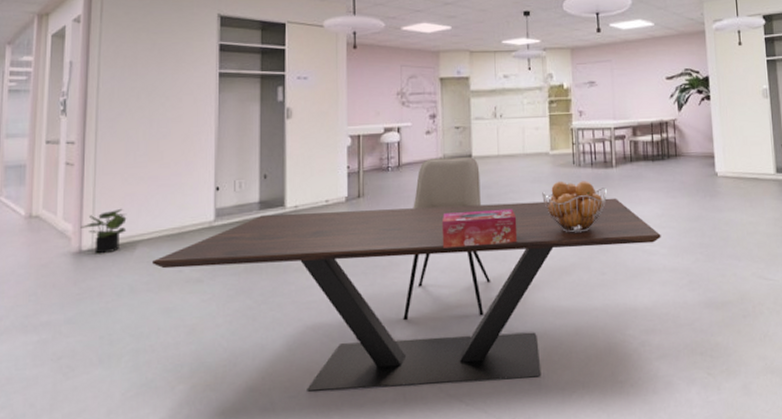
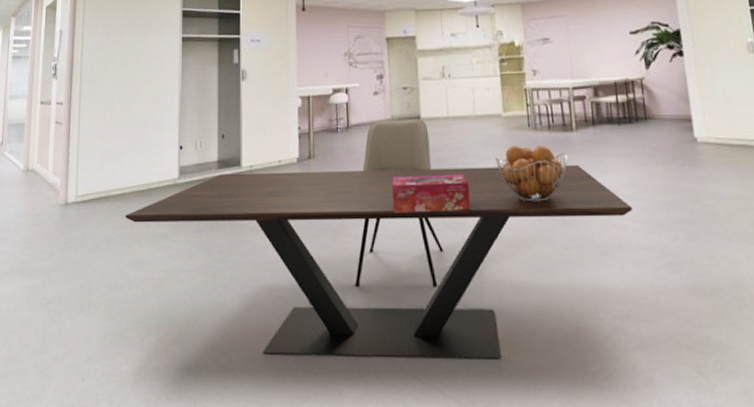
potted plant: present [80,208,127,254] -> none [67,164,105,207]

